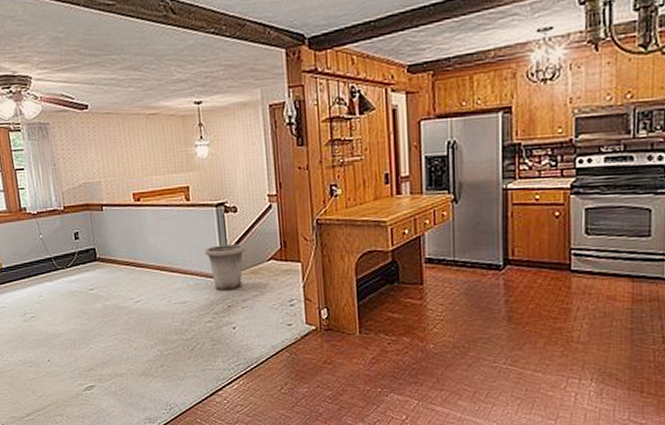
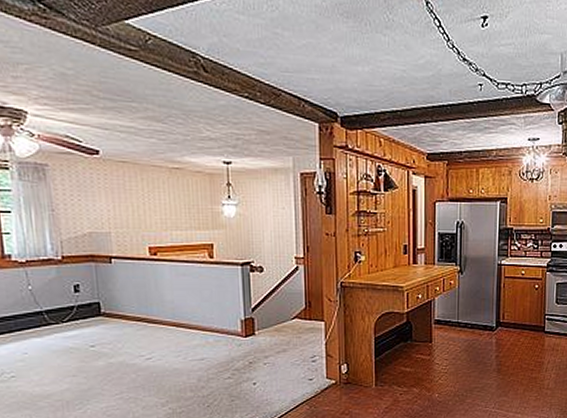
trash can: present [204,244,246,291] -> none [226,303,270,348]

